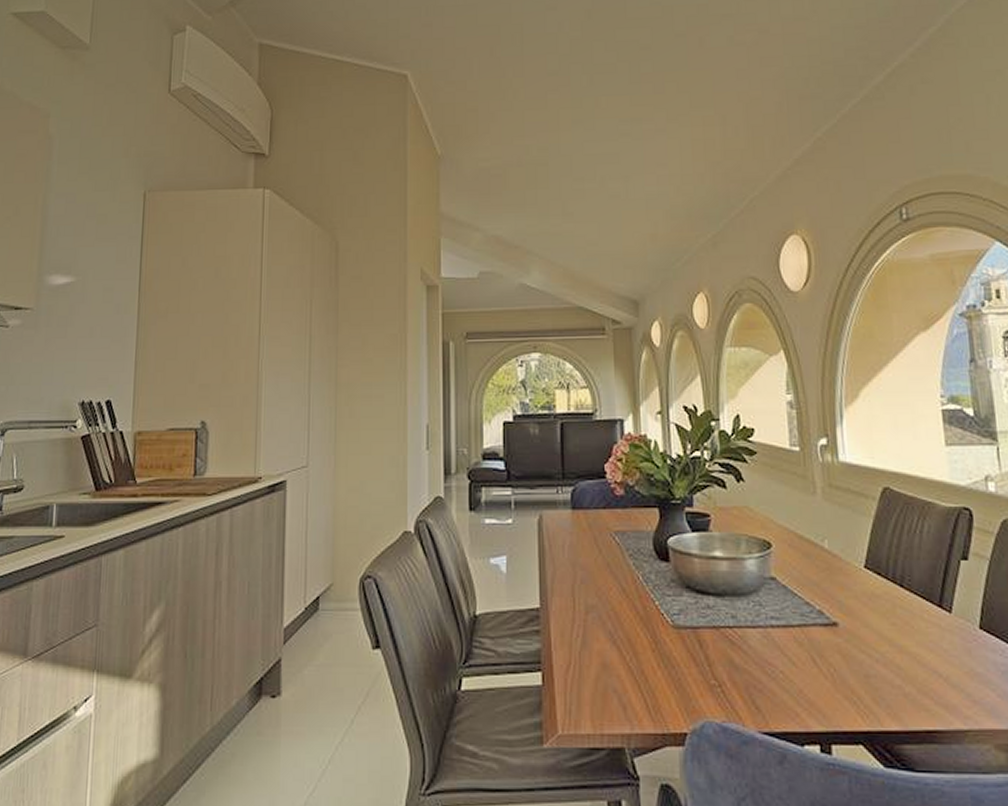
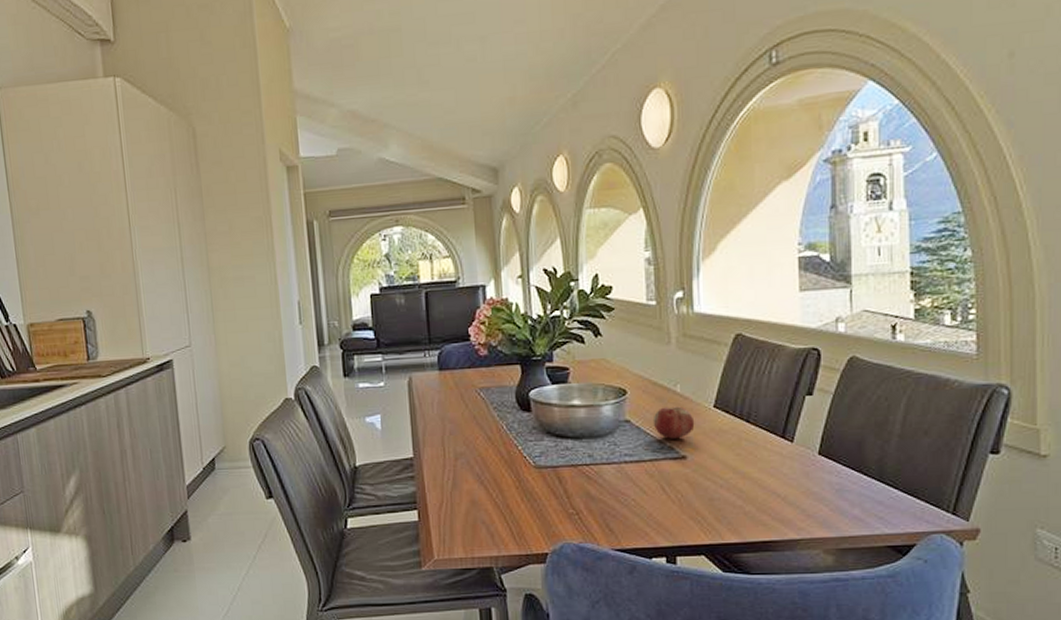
fruit: none [800,564,845,602] -> present [652,406,695,439]

